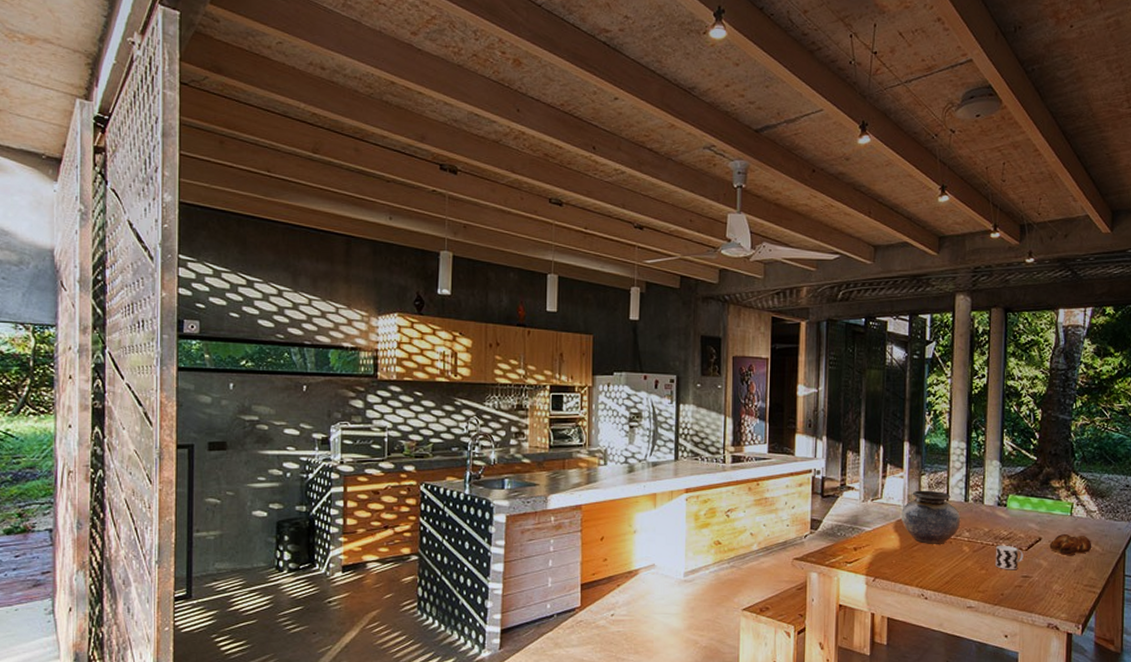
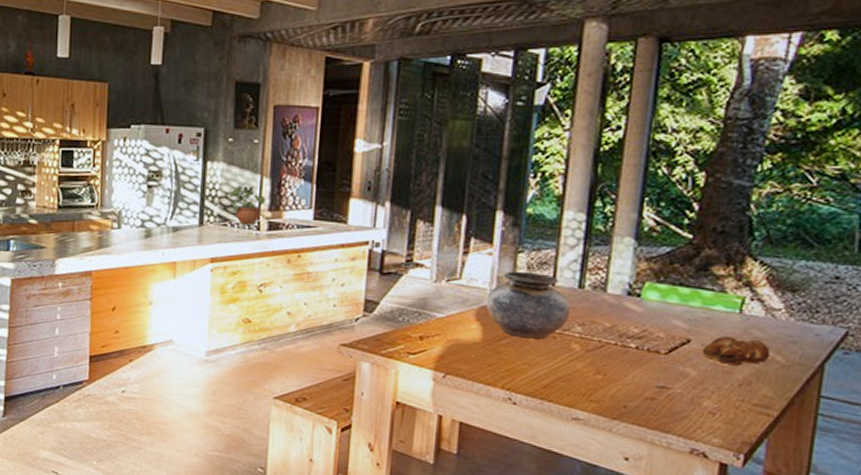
potted plant: none [699,422,729,459] -> present [229,183,265,225]
cup: present [994,545,1024,570] -> none [616,344,662,378]

